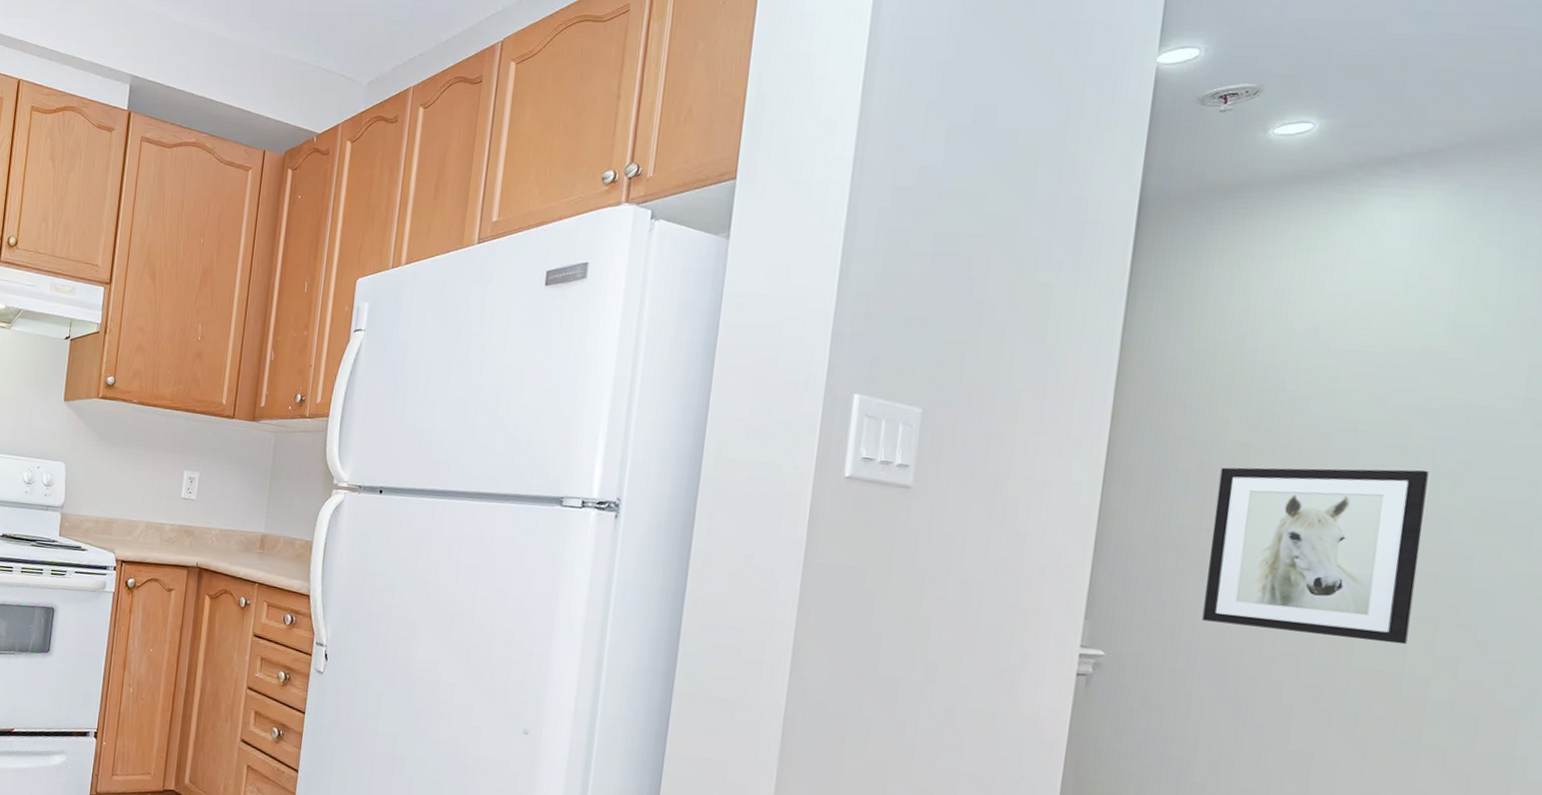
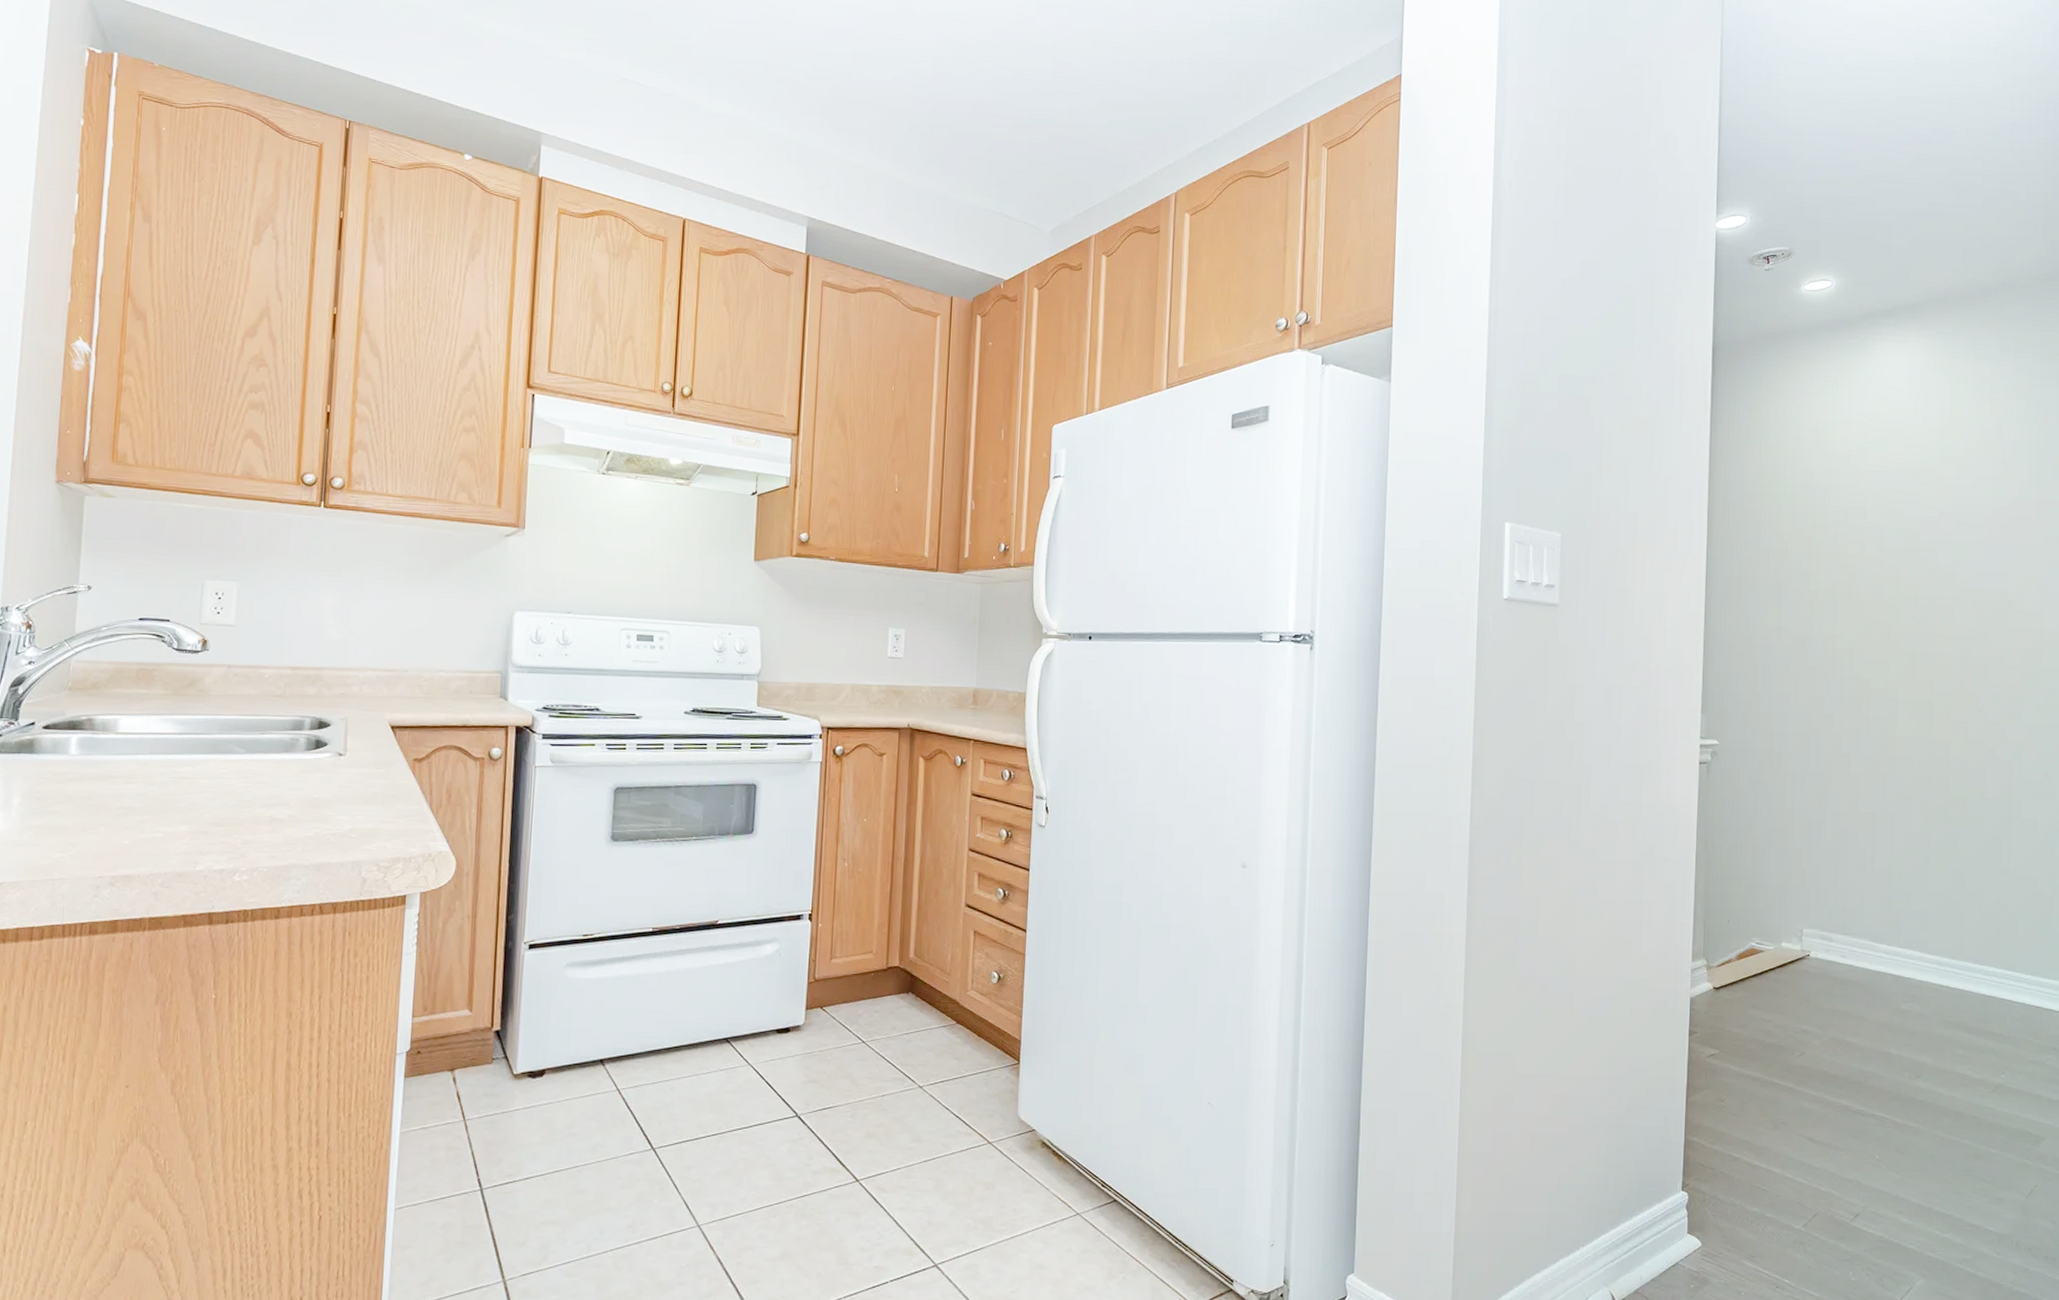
wall art: present [1202,467,1429,645] -> none [1788,568,1935,715]

